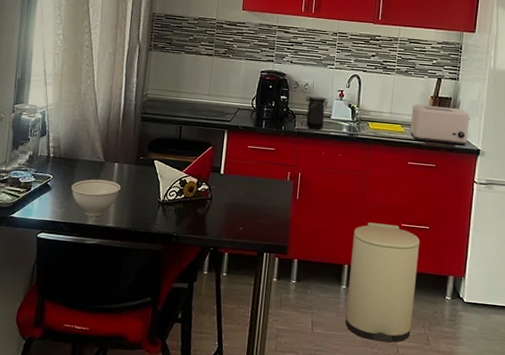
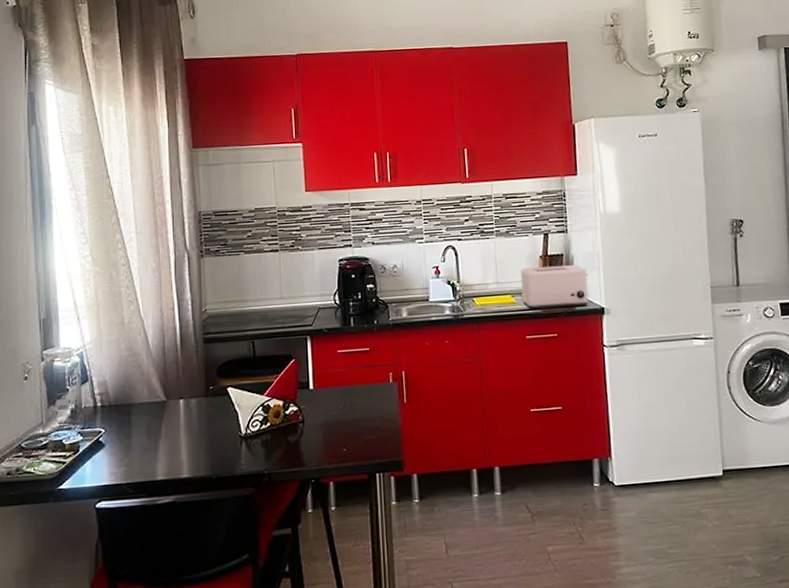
bowl: present [71,179,122,217] -> none [130,422,192,471]
jar: present [306,95,328,130] -> none [397,277,424,317]
pedal bin: present [345,222,420,343] -> none [476,411,561,552]

